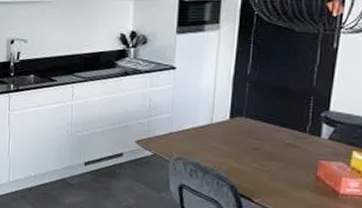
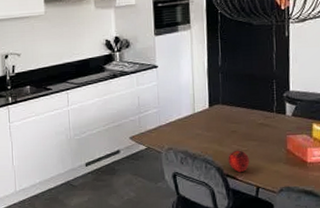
apple: none [244,169,270,195] -> present [228,150,249,173]

